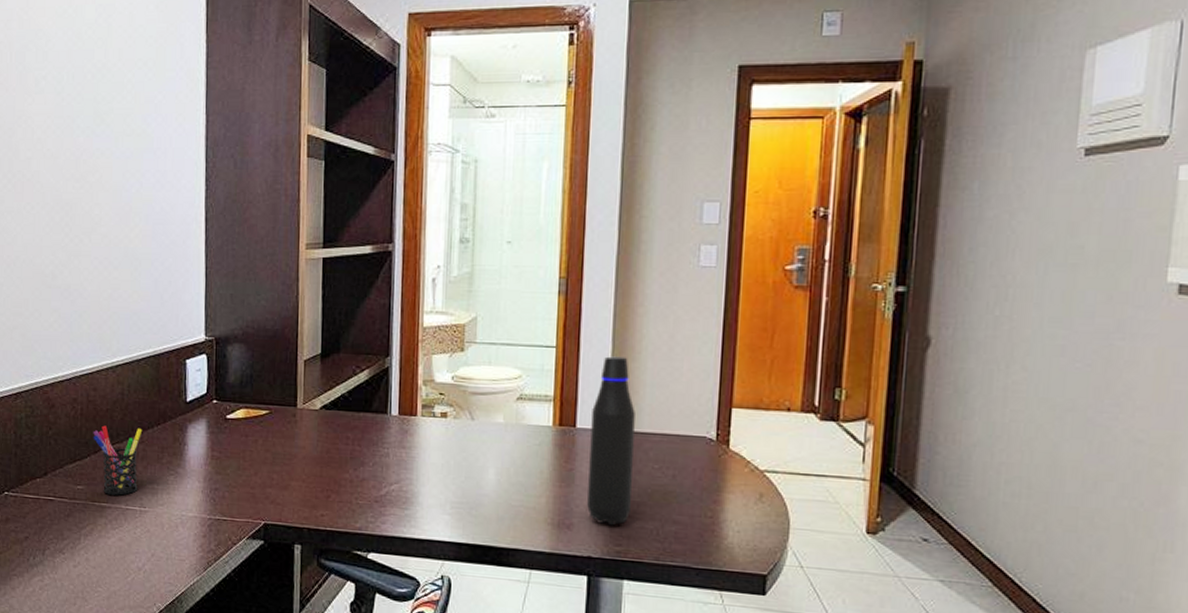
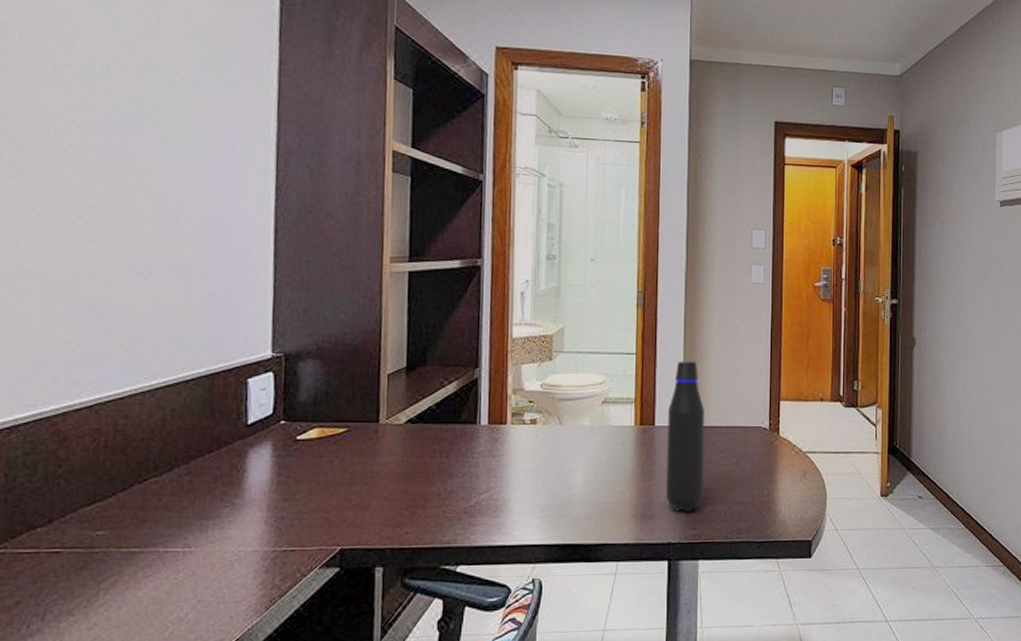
pen holder: present [93,425,143,496] -> none [121,457,190,538]

